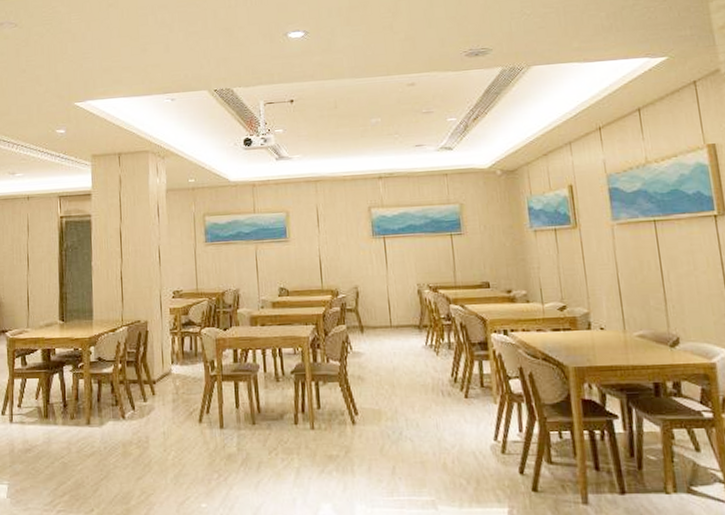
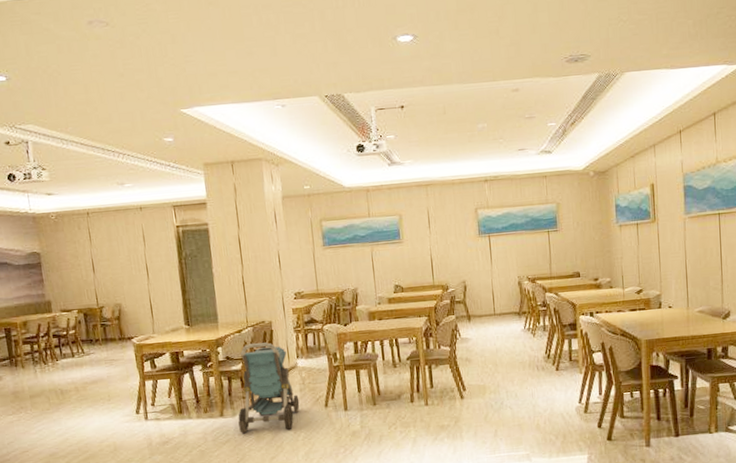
baby buggy: none [105,343,172,447] -> present [238,342,300,434]

